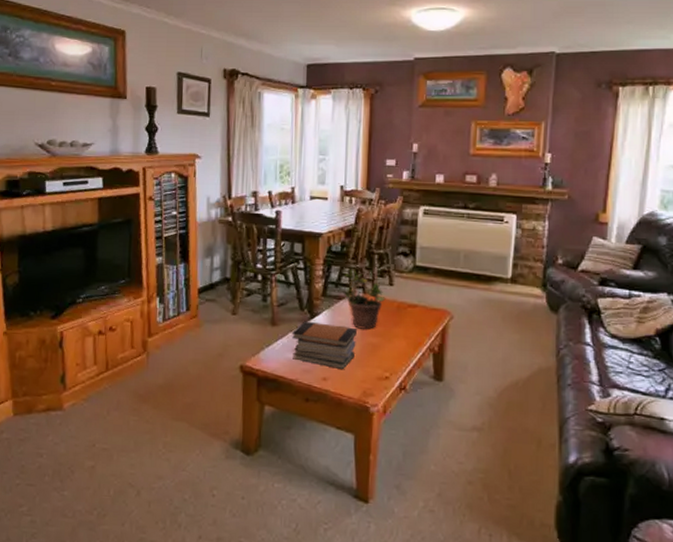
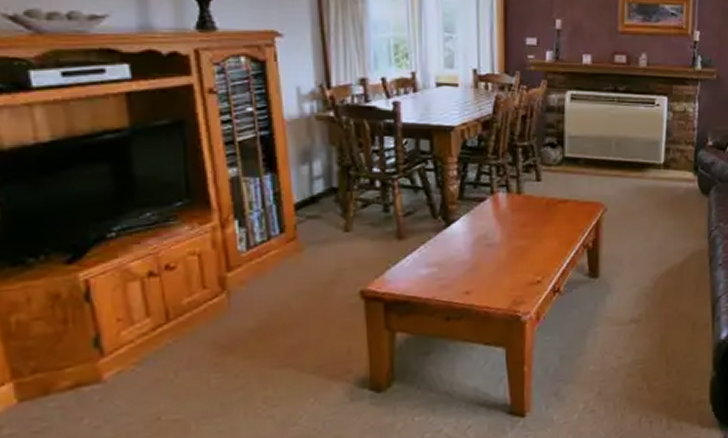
book stack: present [291,321,358,370] -> none [423,229,503,280]
potted plant: present [341,269,386,330] -> none [482,165,533,233]

